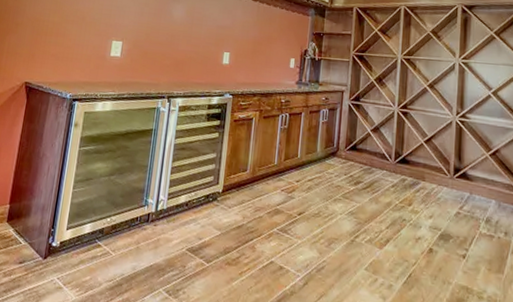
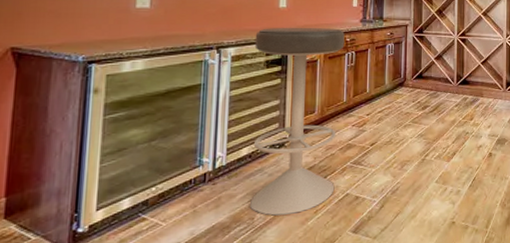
bar stool: none [183,82,280,271] -> present [250,28,345,216]

